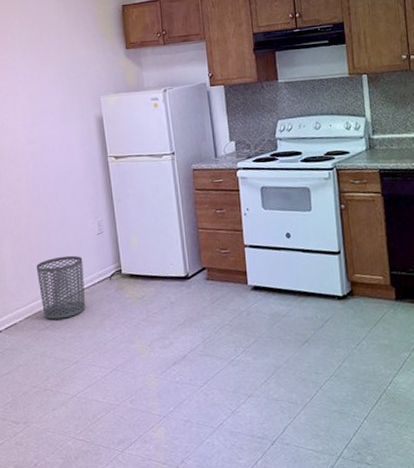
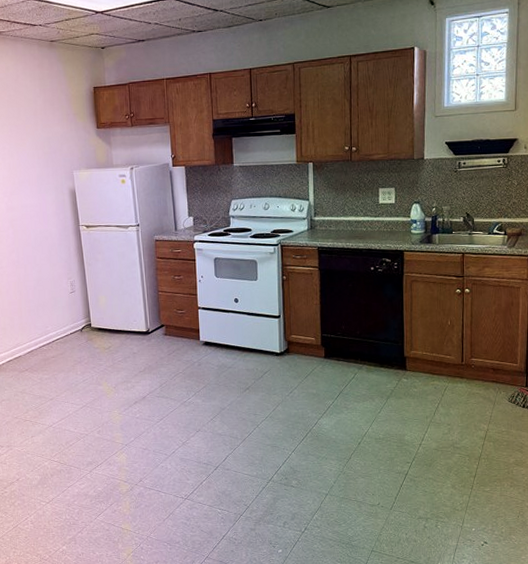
waste bin: present [36,255,85,320] -> none [16,310,59,363]

